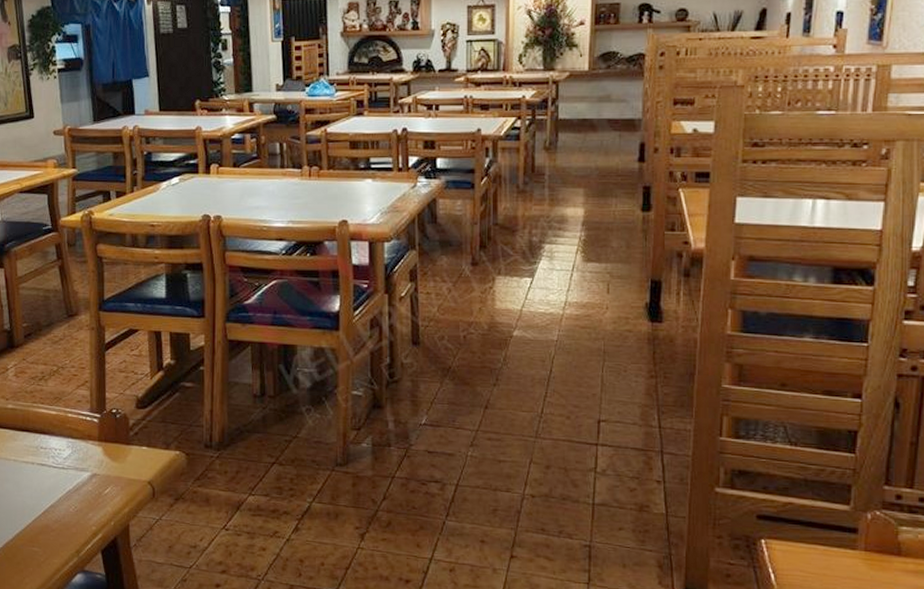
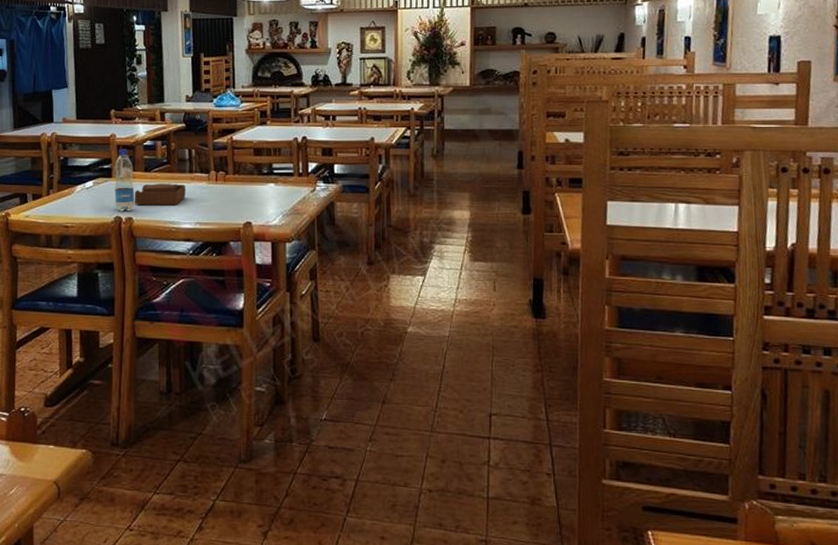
bottle: none [201,143,222,209] -> present [114,149,134,211]
napkin holder: none [222,180,277,203] -> present [134,183,186,206]

